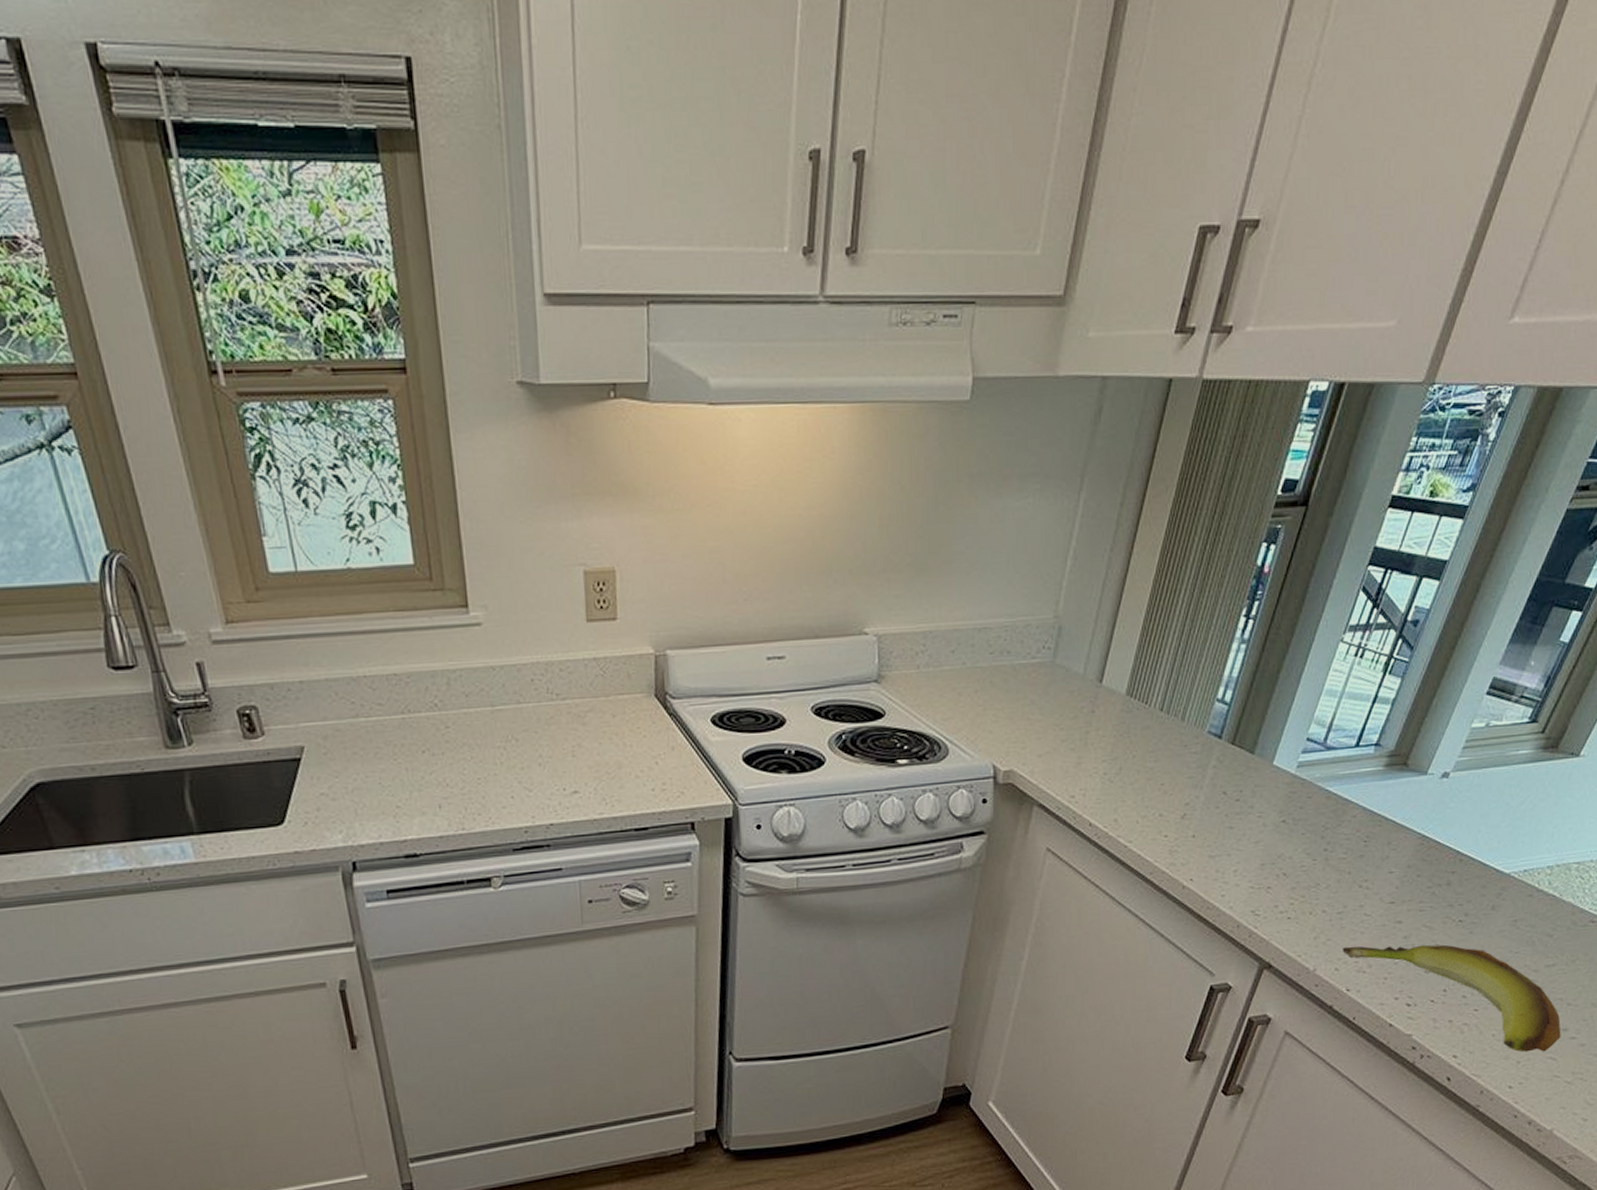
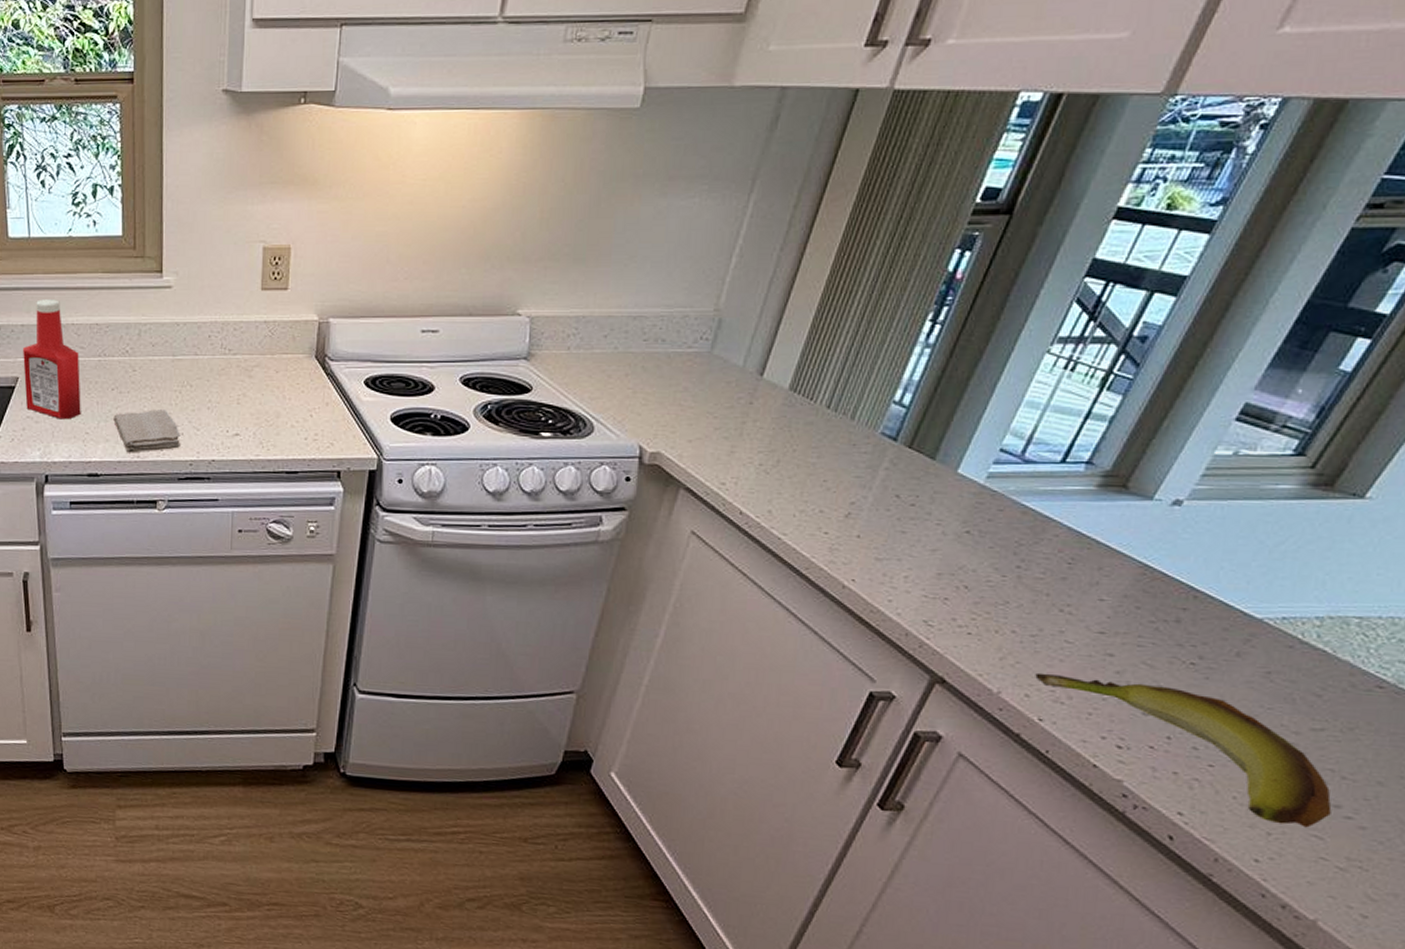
ketchup bottle: none [305,647,388,794] -> present [23,299,81,420]
washcloth: none [428,771,512,826] -> present [113,409,181,453]

